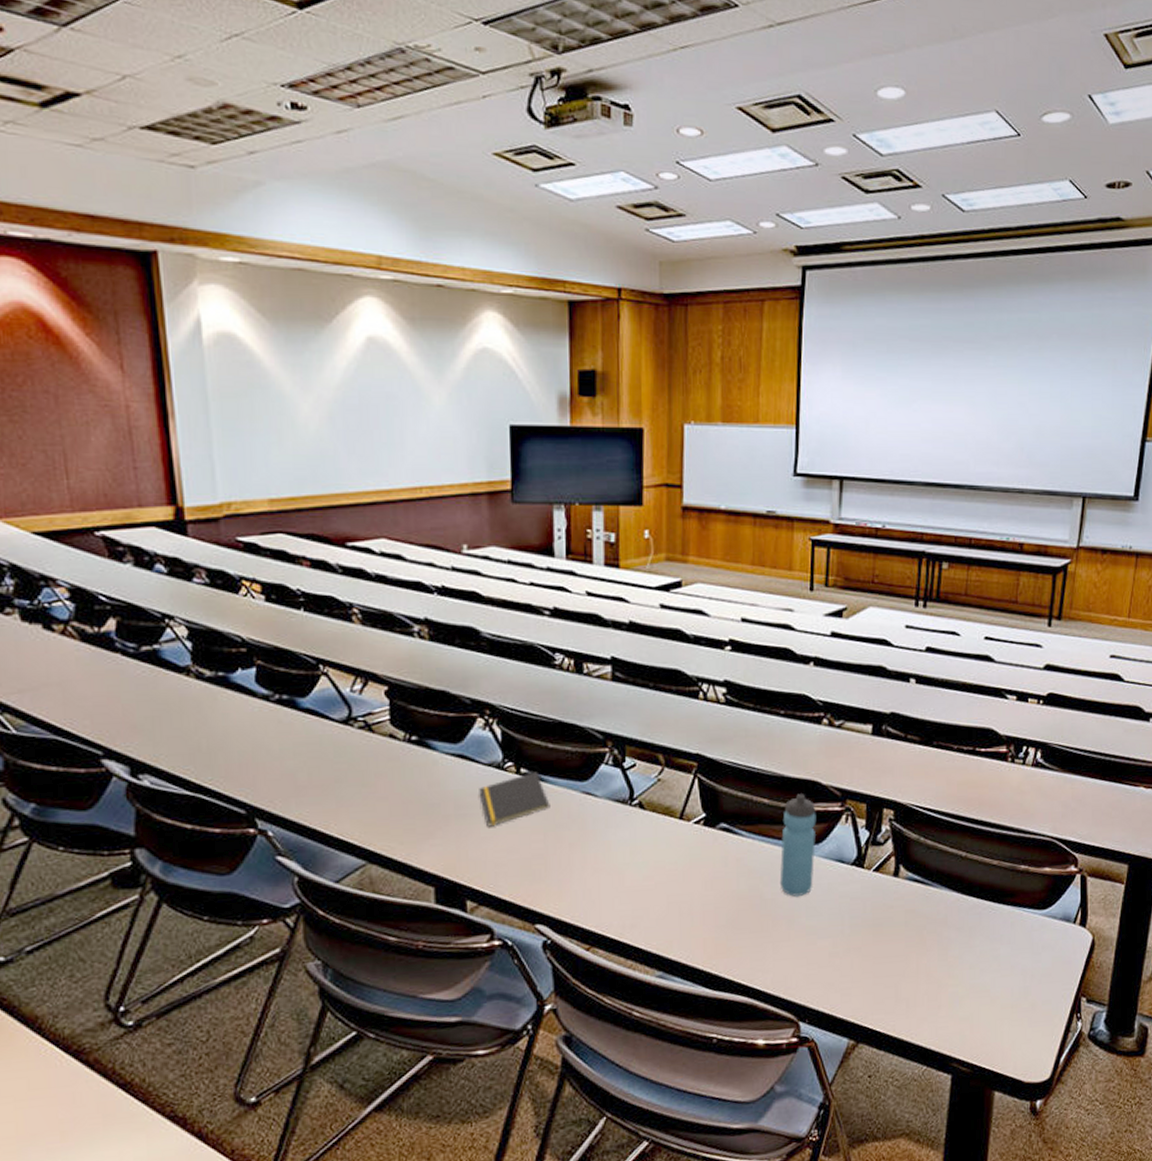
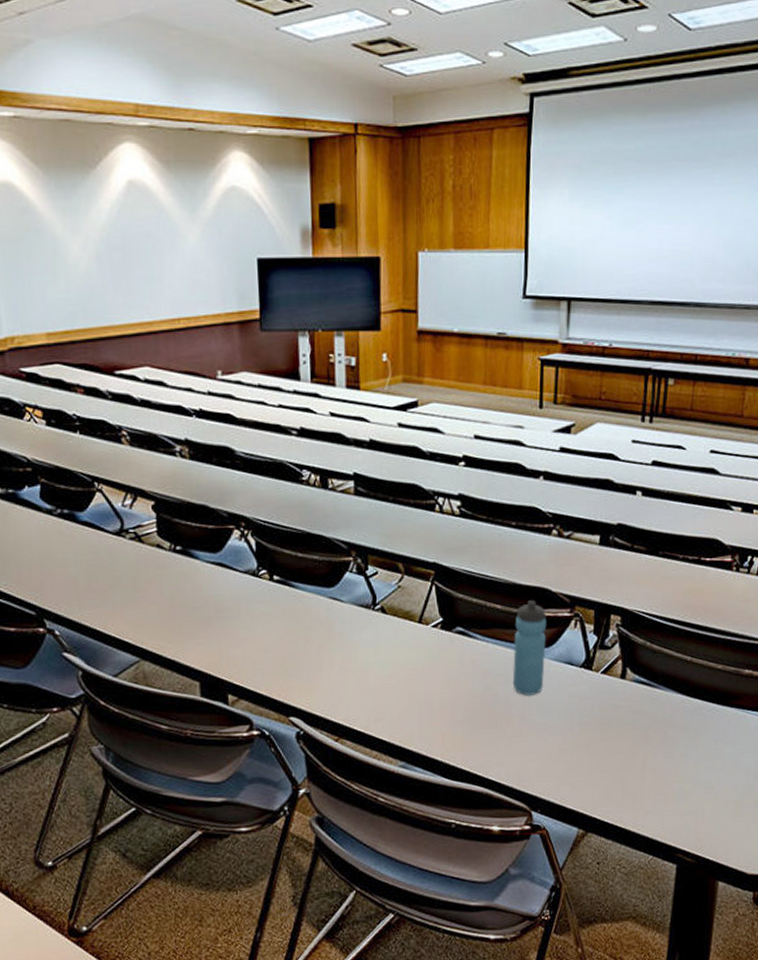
notepad: present [479,772,550,827] -> none [237,579,301,629]

